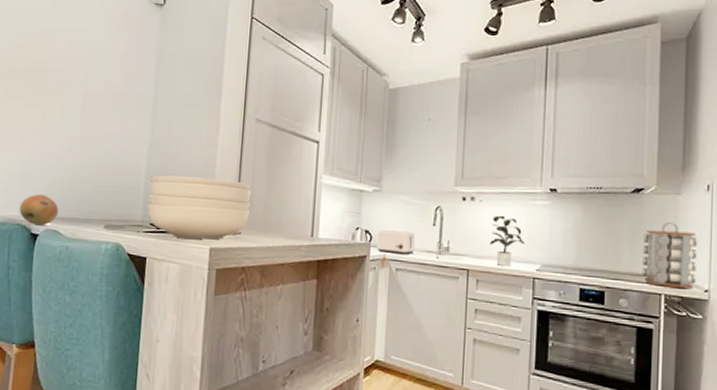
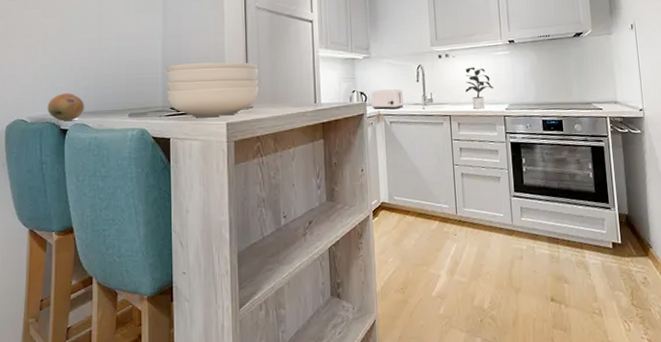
spice rack: present [641,221,698,289] -> none [587,57,632,111]

